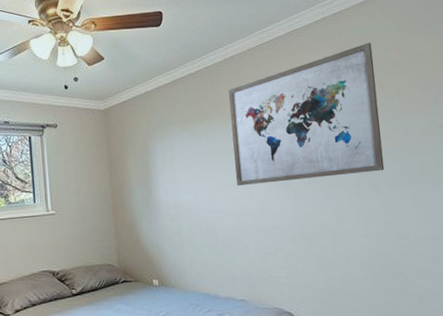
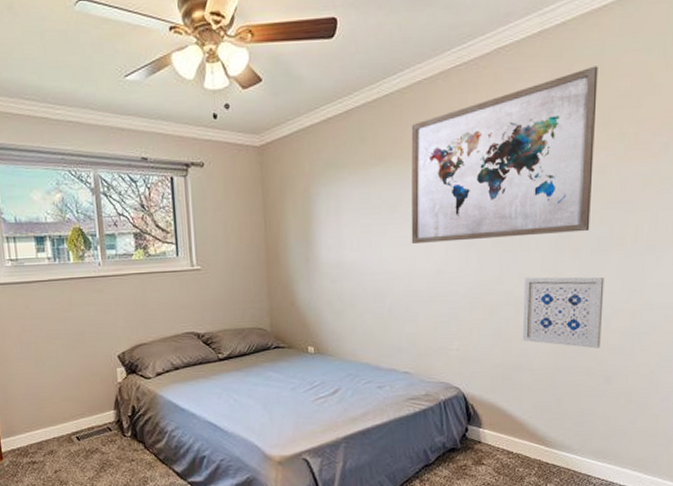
wall art: none [336,209,410,272] -> present [522,277,604,349]

